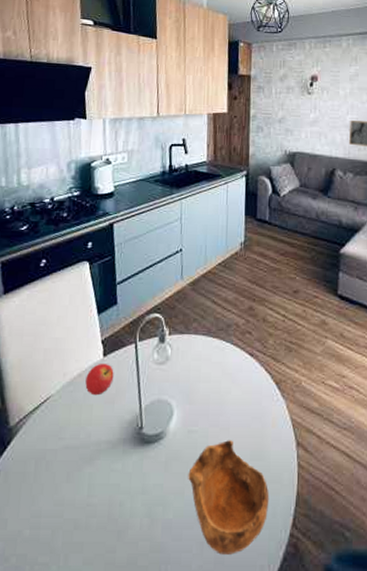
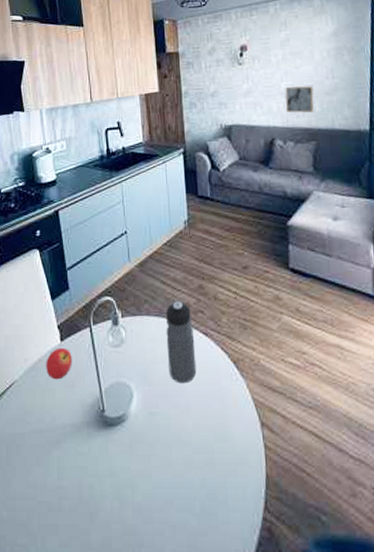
bowl: present [188,440,270,555] -> none [153,422,238,538]
water bottle: none [212,321,240,403] -> present [166,301,197,384]

